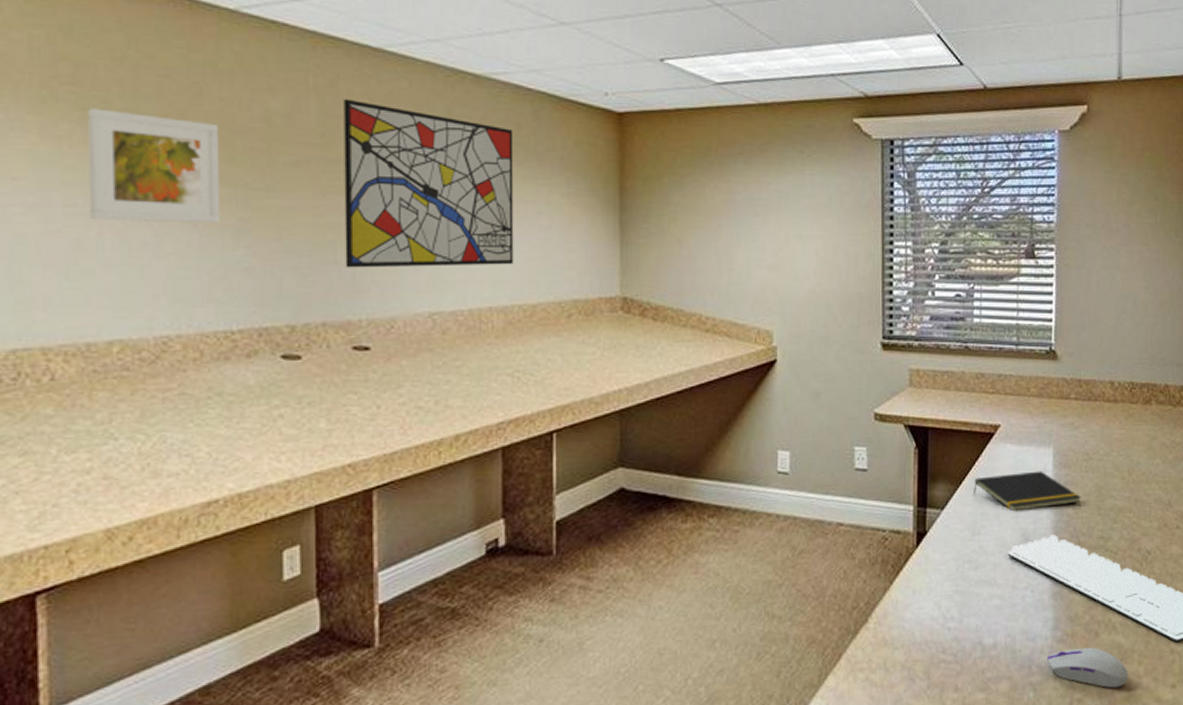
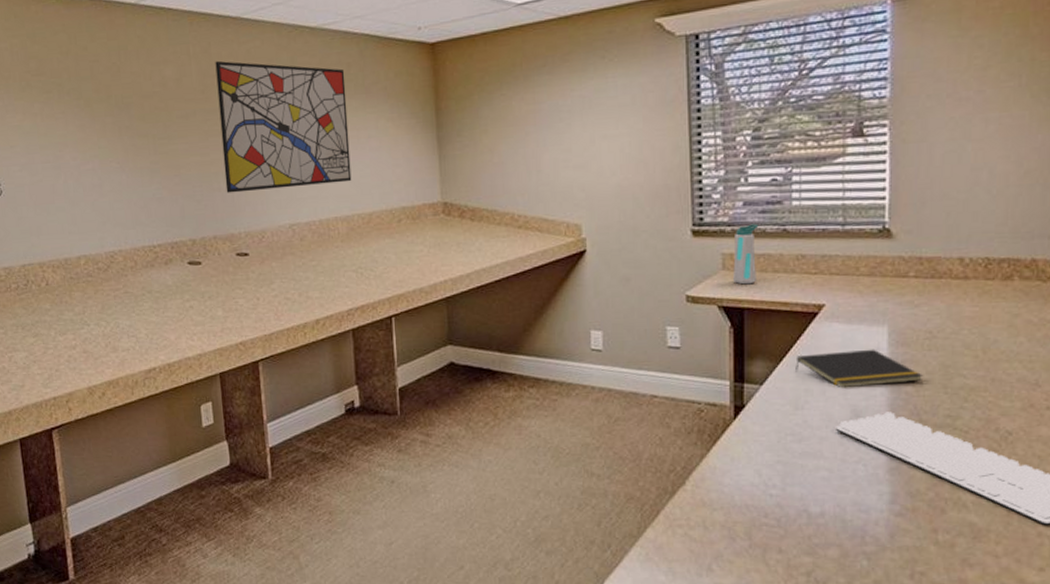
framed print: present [88,108,221,224] -> none [50,90,140,172]
water bottle: none [919,339,944,403] -> present [733,223,759,285]
computer mouse: present [1047,647,1129,688] -> none [883,523,983,565]

